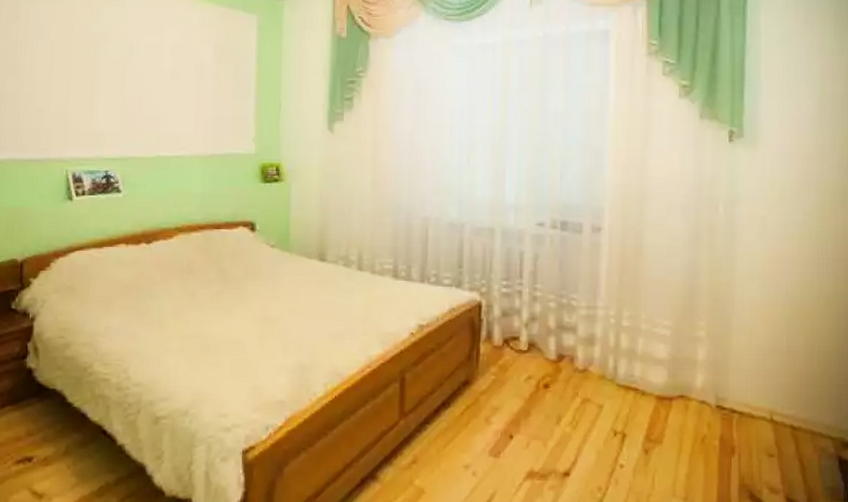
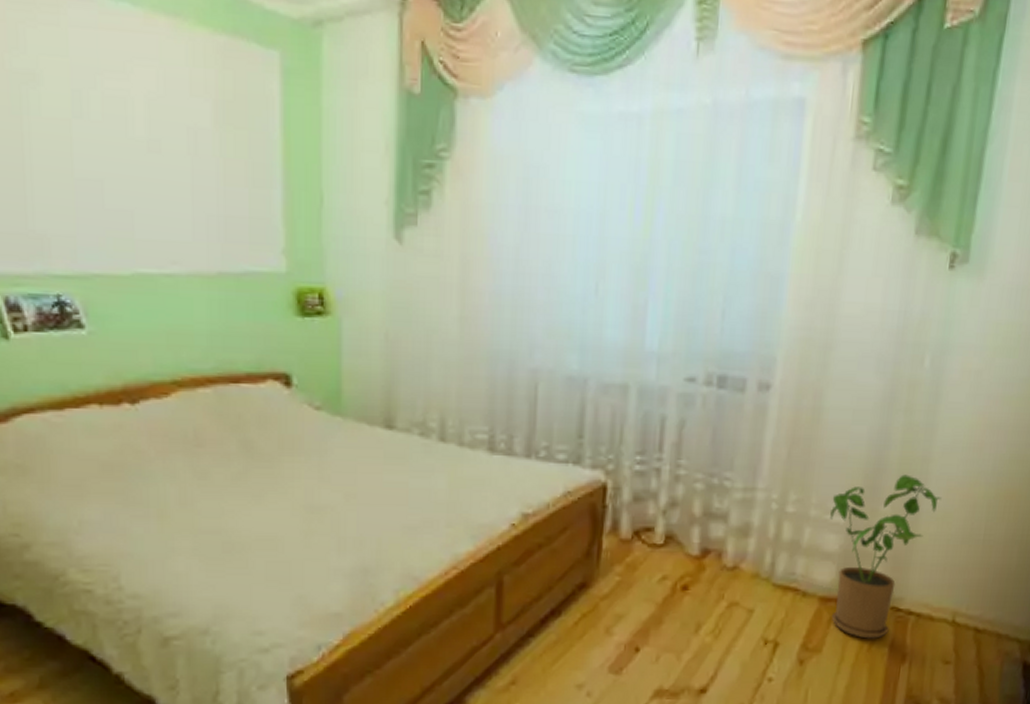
house plant: none [658,296,747,433] -> present [830,474,942,639]

